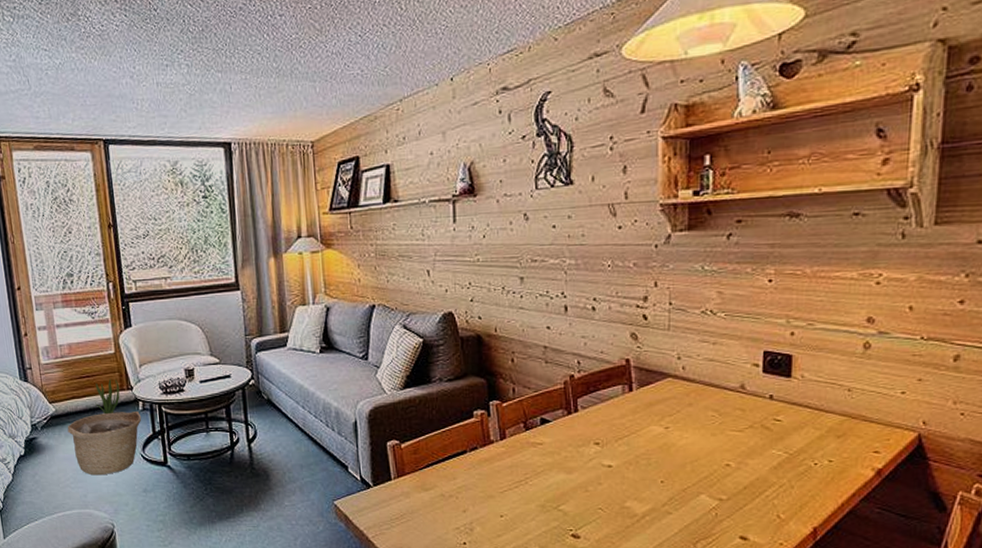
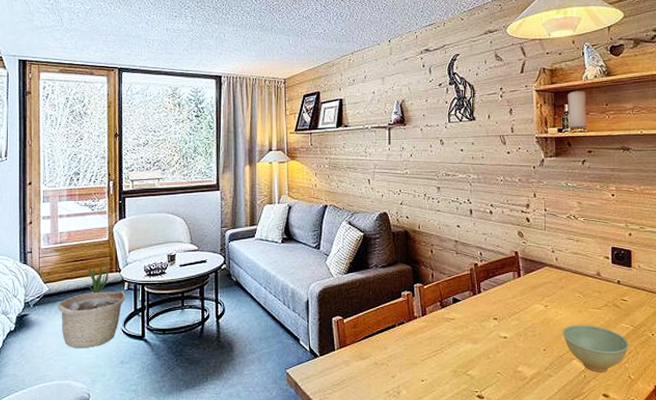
bowl: none [688,450,781,510] -> present [563,324,629,373]
candle: none [708,133,739,189] -> present [567,90,587,128]

